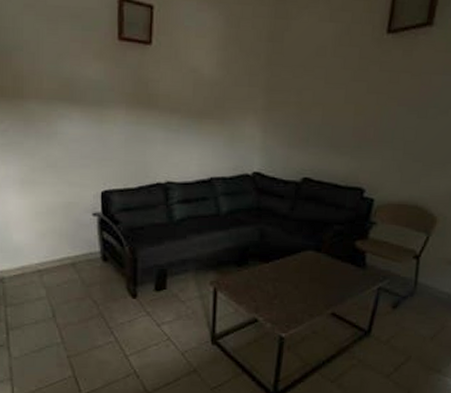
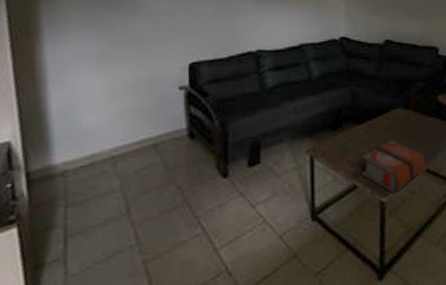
bible: none [263,281,332,331] -> present [361,140,426,194]

